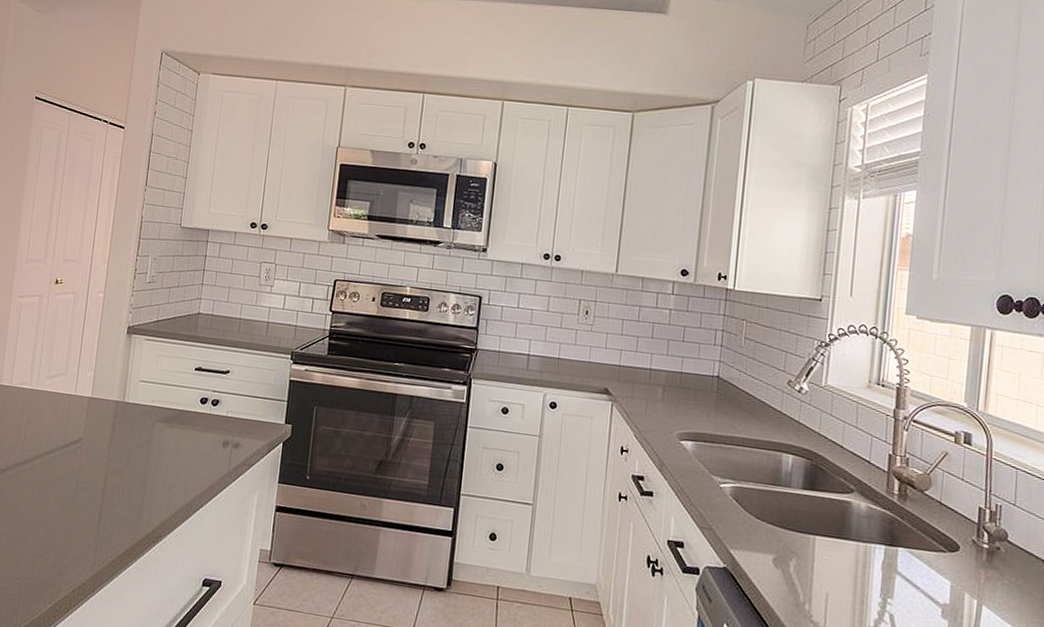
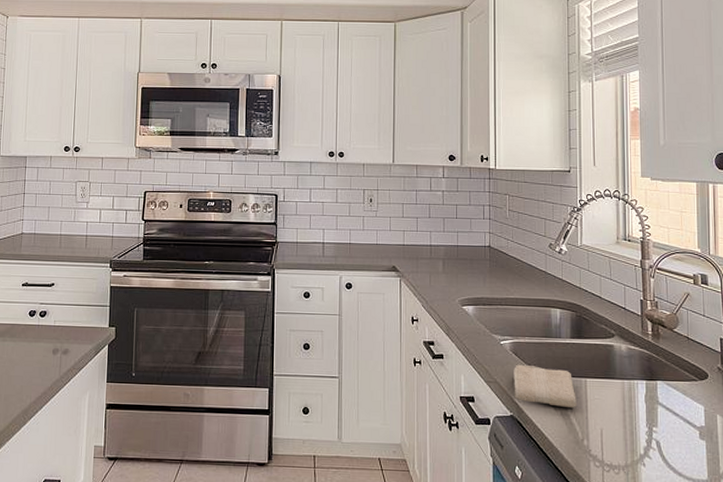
washcloth: none [729,511,802,568] -> present [514,364,578,409]

